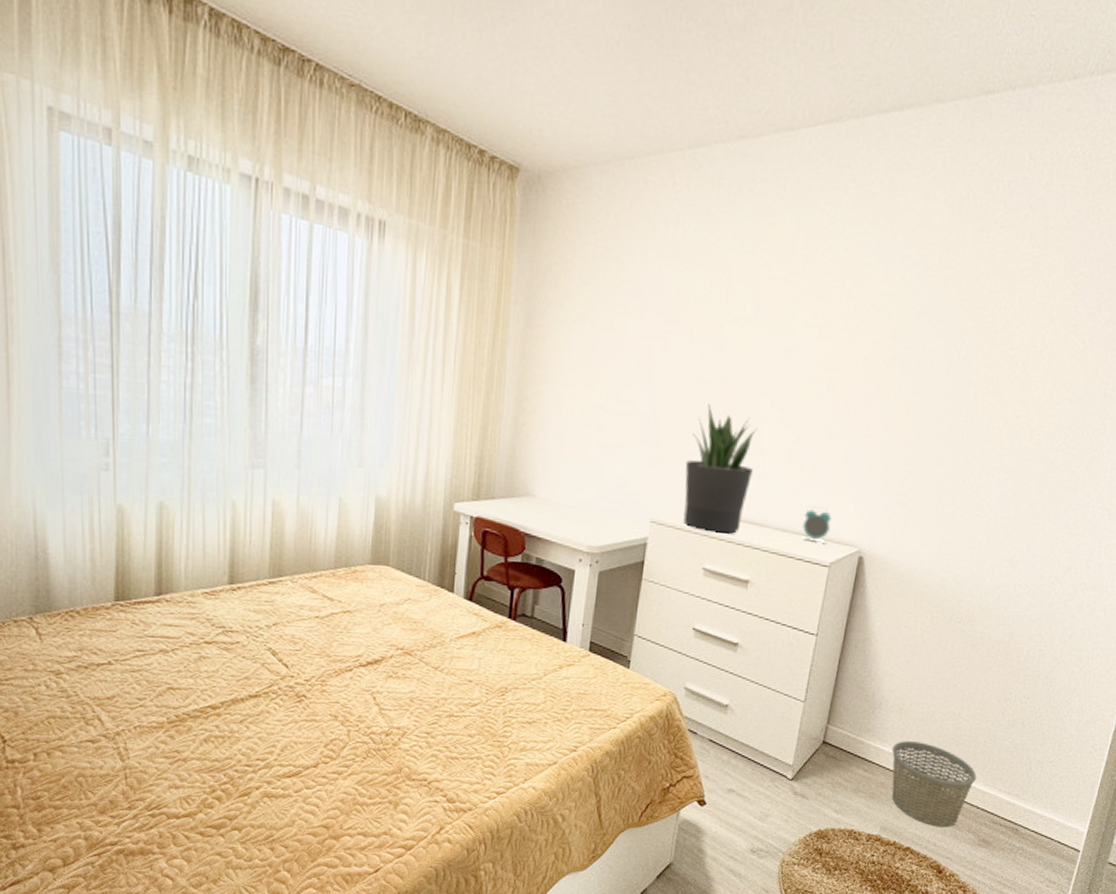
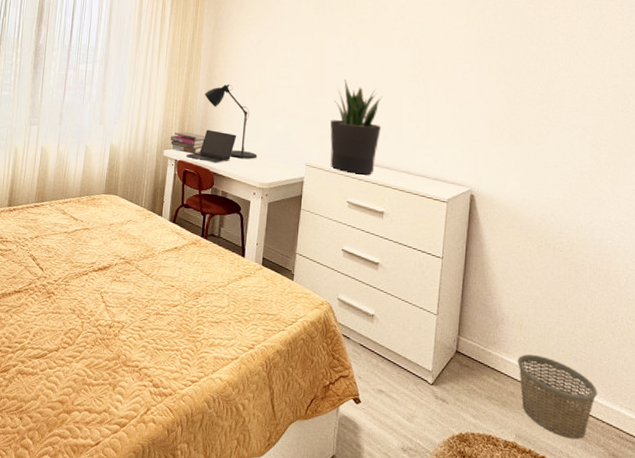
books: none [462,477,513,508] -> present [170,132,205,154]
laptop: none [485,474,558,521] -> present [185,130,237,164]
desk lamp: none [511,410,586,515] -> present [204,84,258,160]
alarm clock: present [802,505,832,543] -> none [423,154,445,183]

